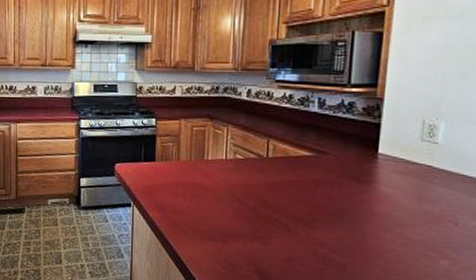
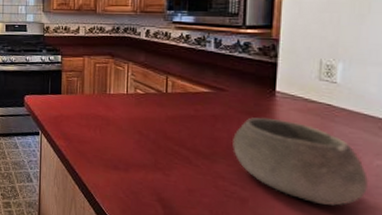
bowl: none [333,180,464,269] -> present [232,117,370,206]

